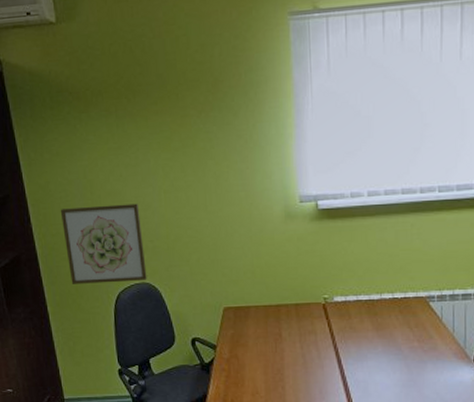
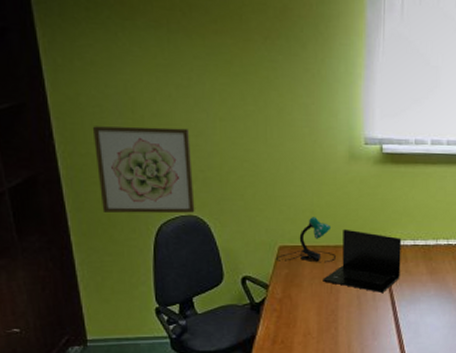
desk lamp: none [222,278,278,323] -> present [276,217,335,263]
laptop: none [267,287,345,350] -> present [323,229,402,292]

